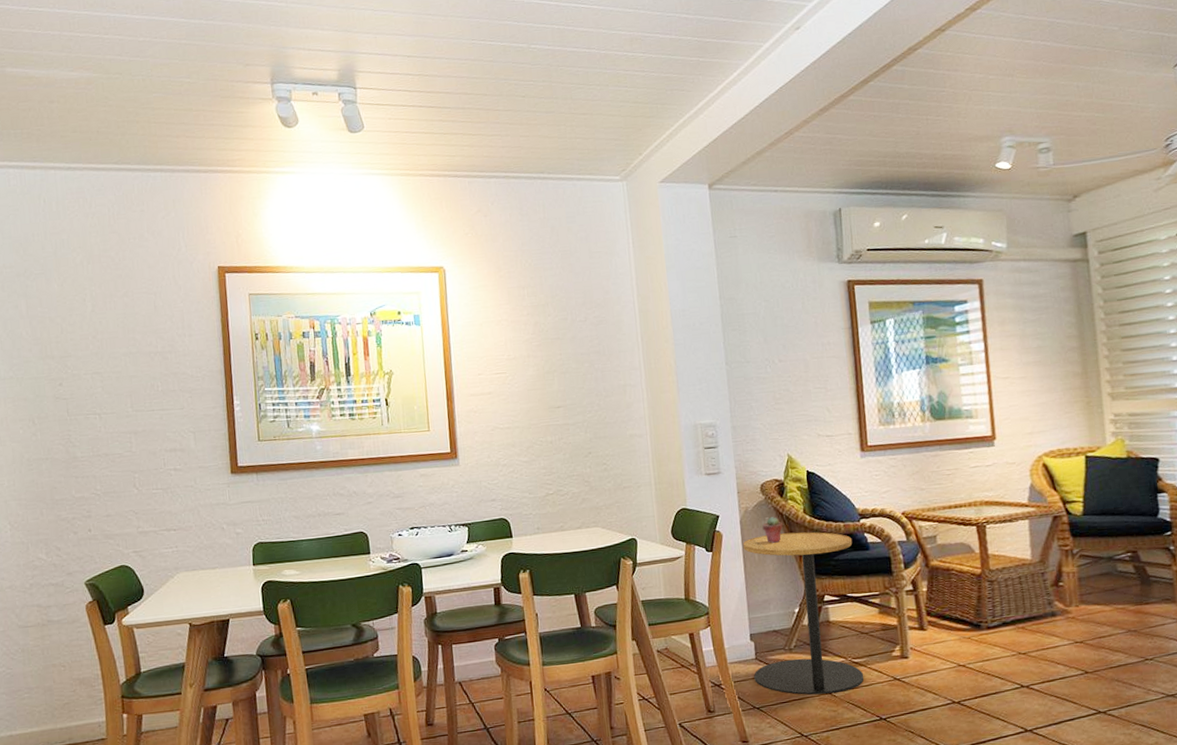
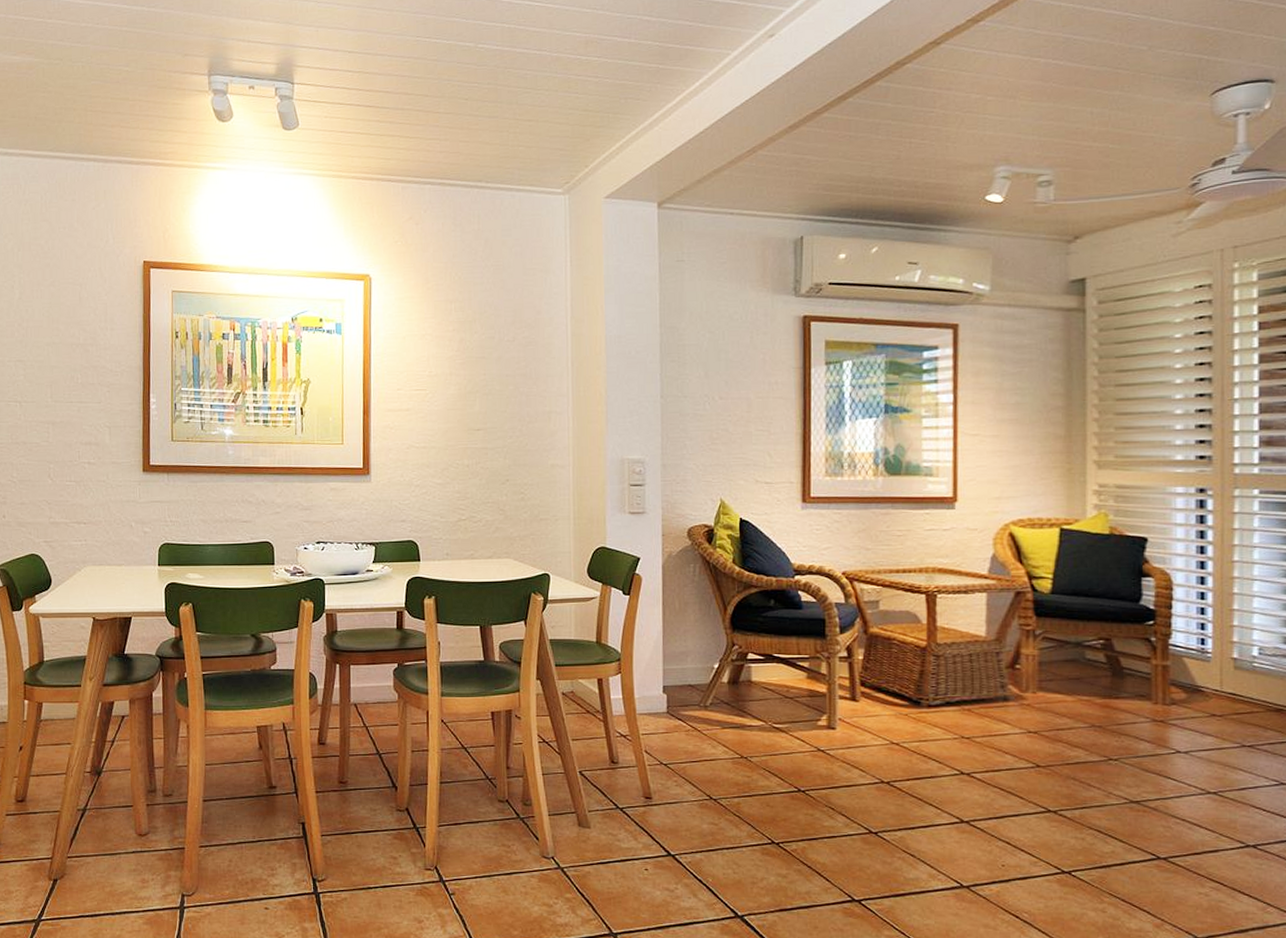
side table: present [743,531,864,695] -> none [664,583,784,758]
potted succulent: present [762,517,783,543] -> none [686,564,708,592]

